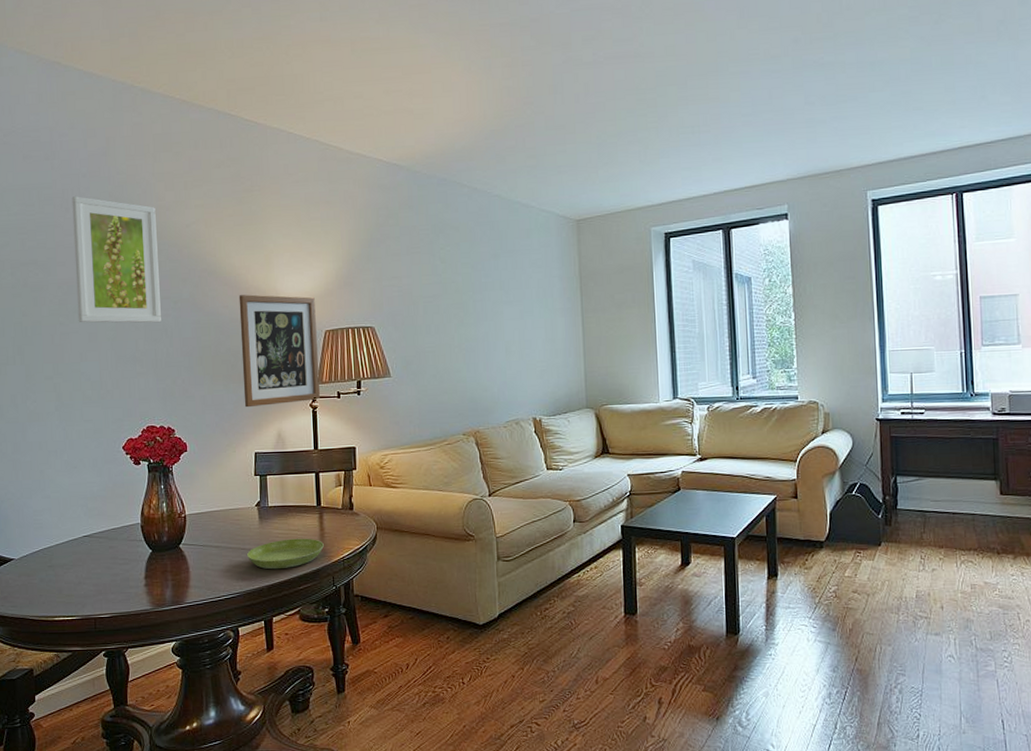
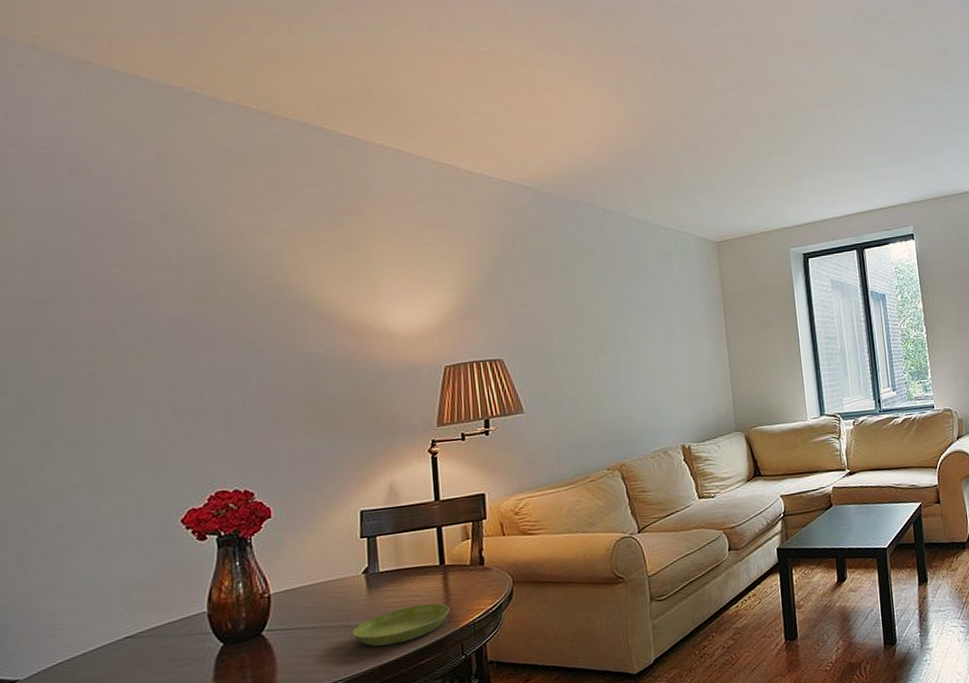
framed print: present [71,196,161,323] -> none [108,220,234,372]
wall art: present [238,294,320,408] -> none [336,329,440,460]

